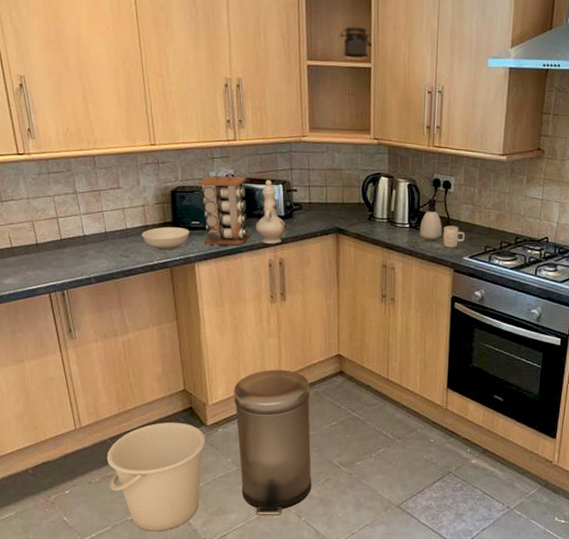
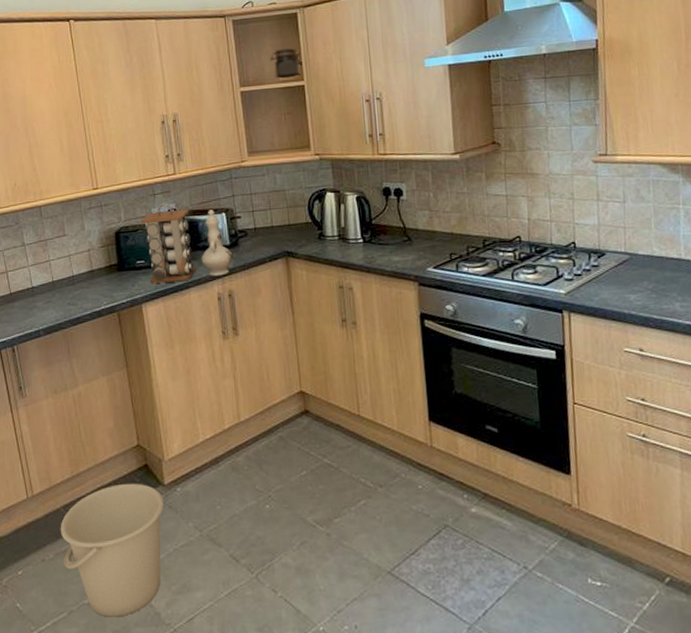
bowl: present [141,227,190,251] -> none [88,268,136,295]
pedal bin: present [234,369,312,516] -> none [191,413,286,592]
soap dispenser: present [419,198,444,241] -> none [374,208,401,255]
mug: present [442,225,465,248] -> none [400,235,426,260]

